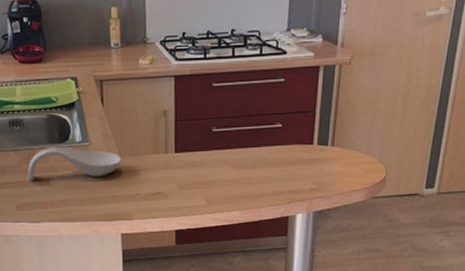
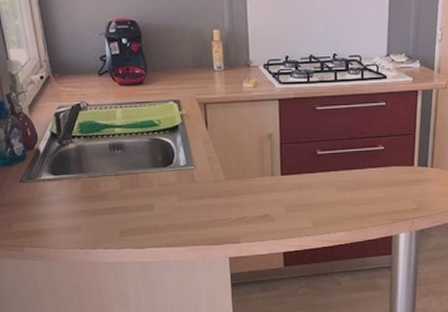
spoon rest: present [28,147,122,181] -> none [131,171,228,206]

